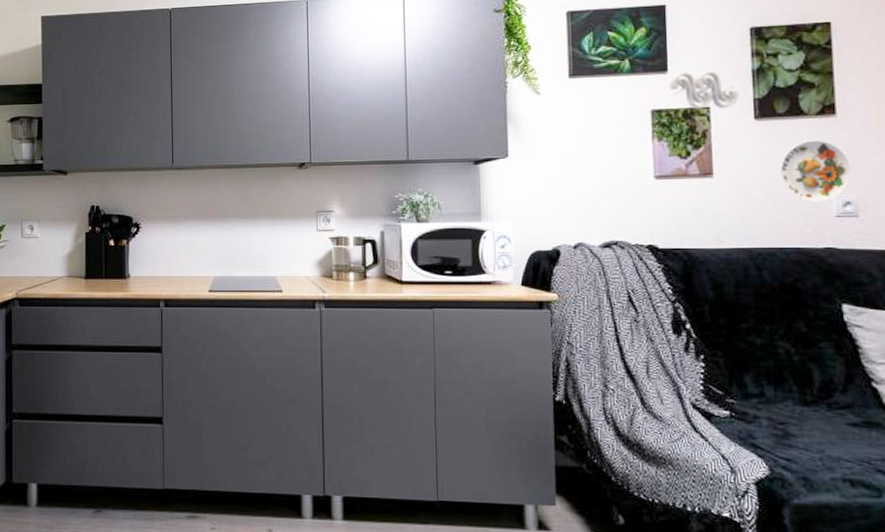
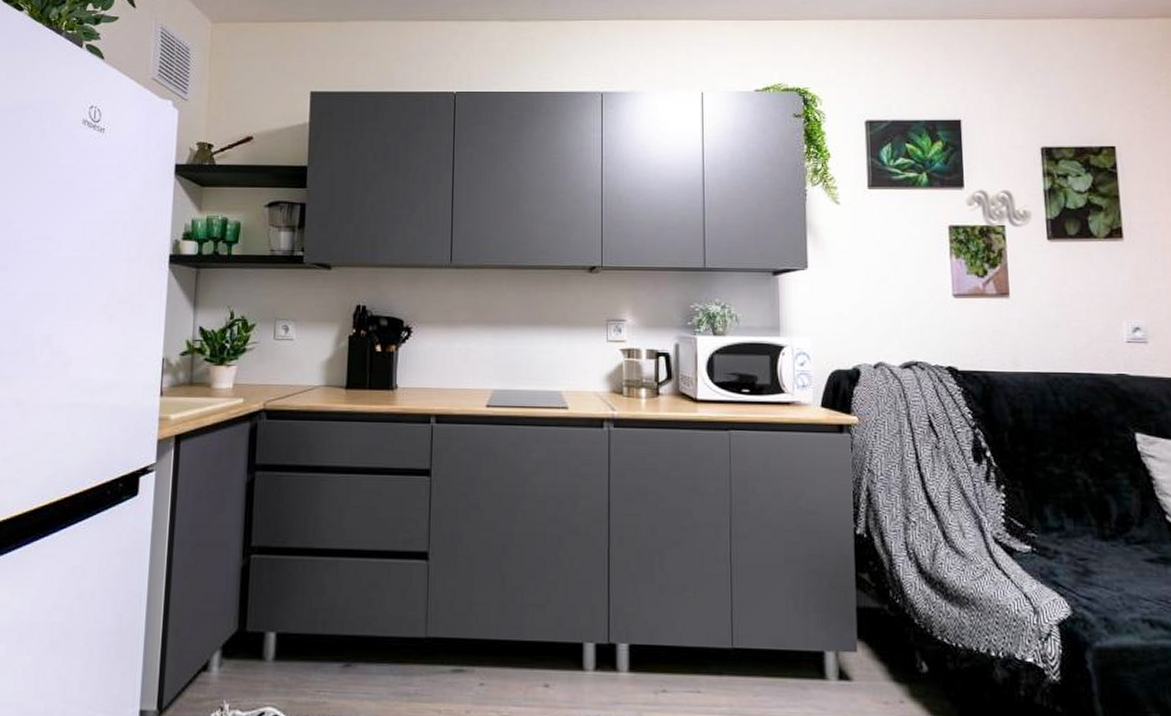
decorative plate: present [779,140,851,202] -> none [1072,263,1139,327]

